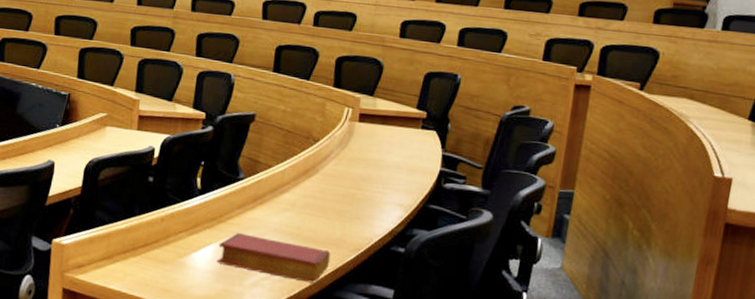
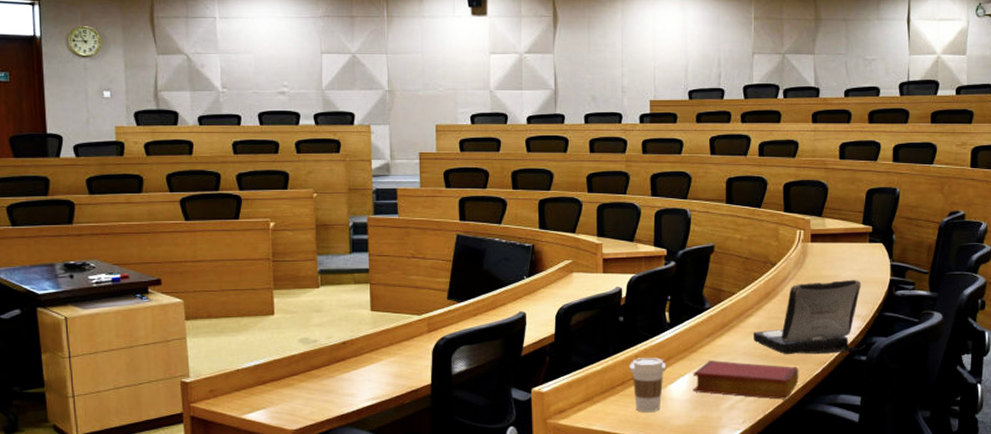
coffee cup: none [154,221,193,279] -> present [629,358,667,412]
laptop: none [285,164,408,242] -> present [752,279,866,355]

